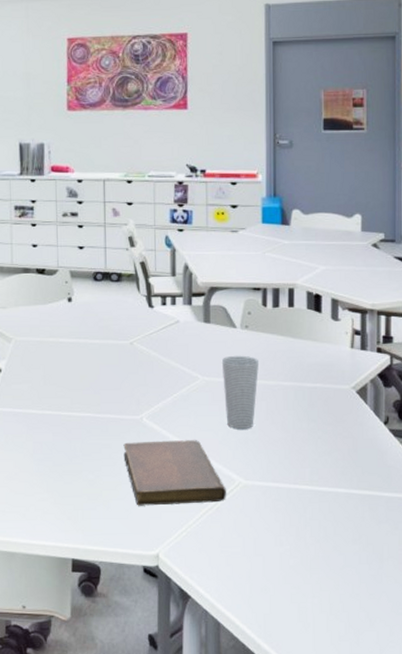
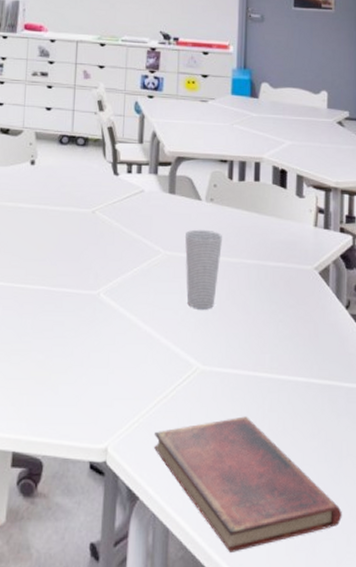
notebook: present [123,440,227,506] -> none [77,319,184,392]
diary: none [201,525,384,642] -> present [153,416,342,552]

